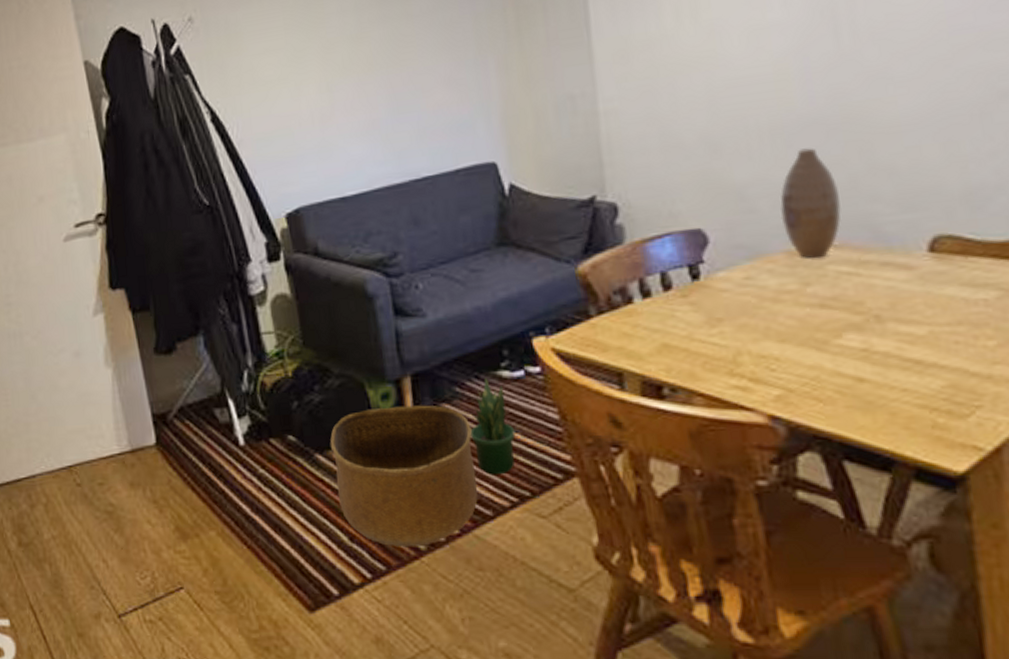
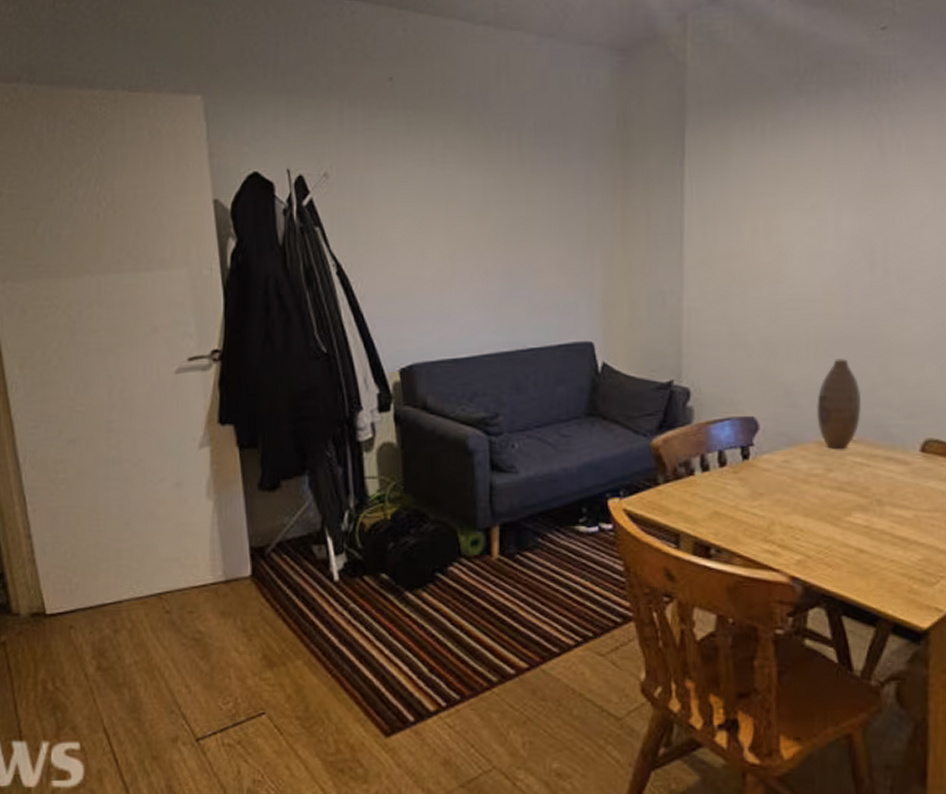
basket: present [330,405,478,548] -> none [420,552,549,679]
planter: present [470,378,516,475] -> none [547,532,585,617]

